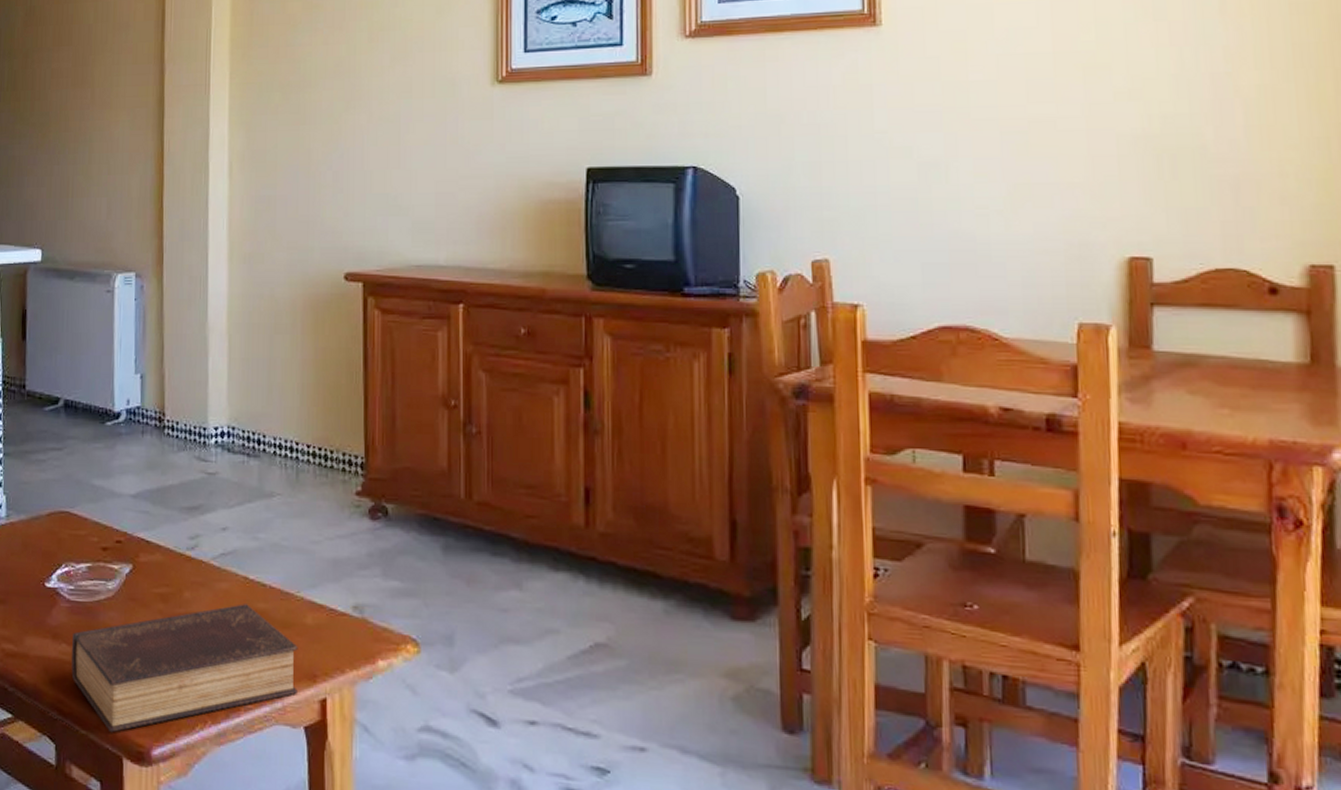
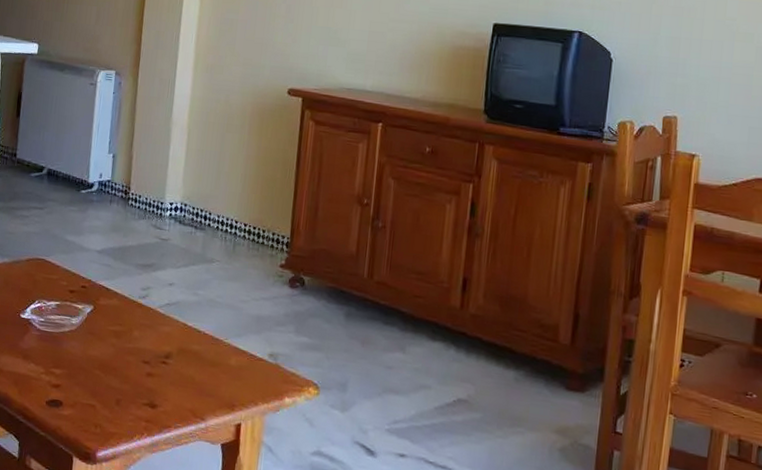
book: present [71,604,298,733] -> none [36,344,222,437]

